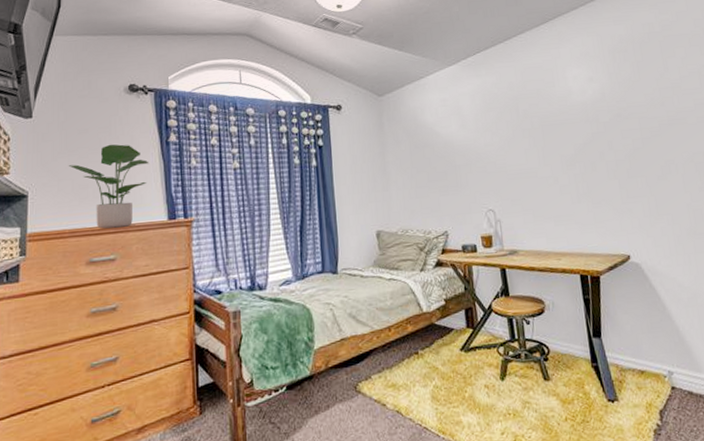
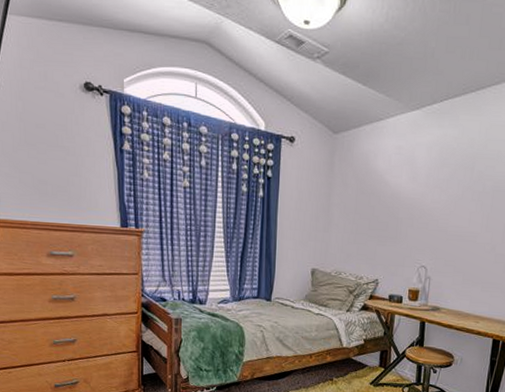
potted plant: present [69,144,149,230] -> none [29,143,104,228]

